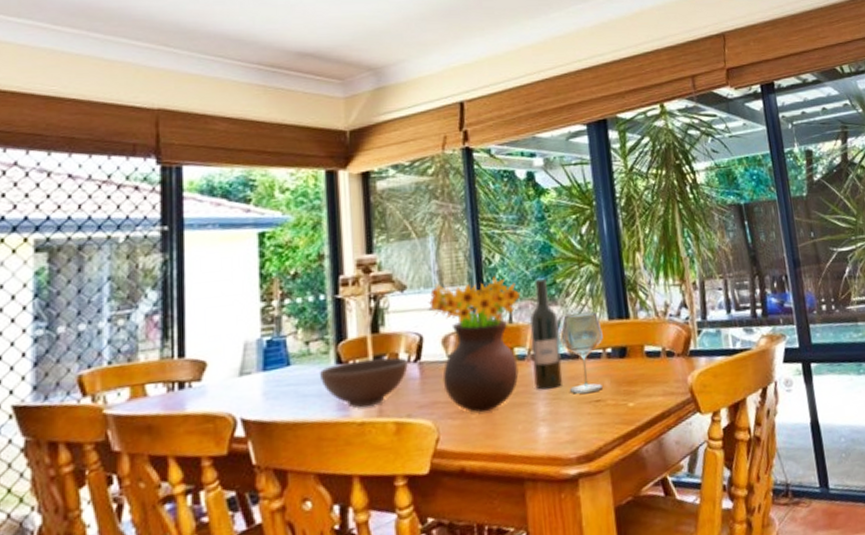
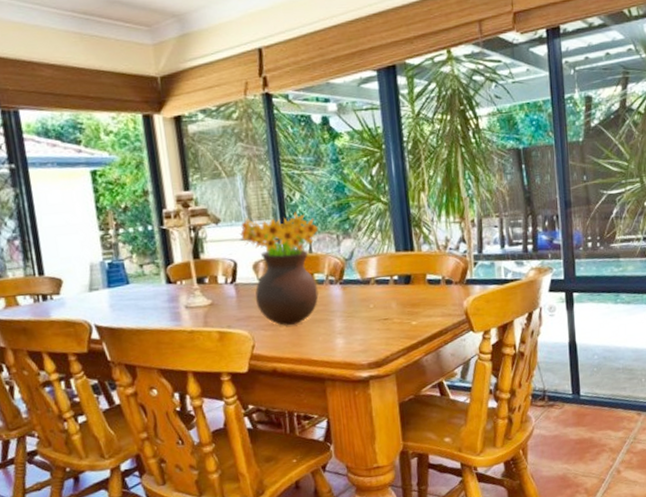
bowl: present [320,357,408,408] -> none [154,279,226,319]
wine bottle: present [529,279,563,390] -> none [326,215,356,309]
wine glass: present [561,311,604,394] -> none [354,244,391,313]

